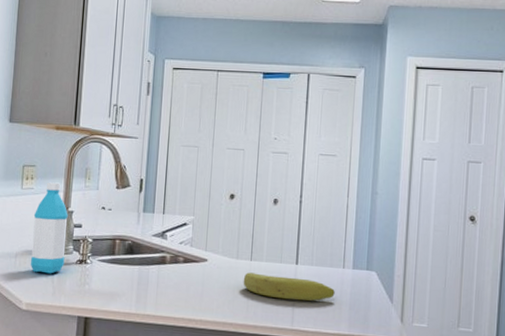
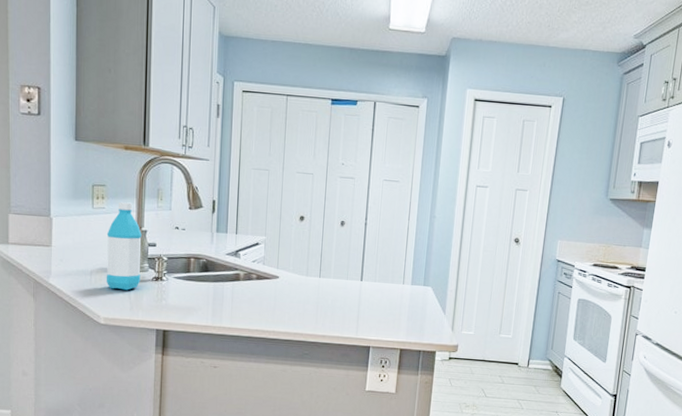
fruit: present [243,272,335,301] -> none [312,288,395,313]

